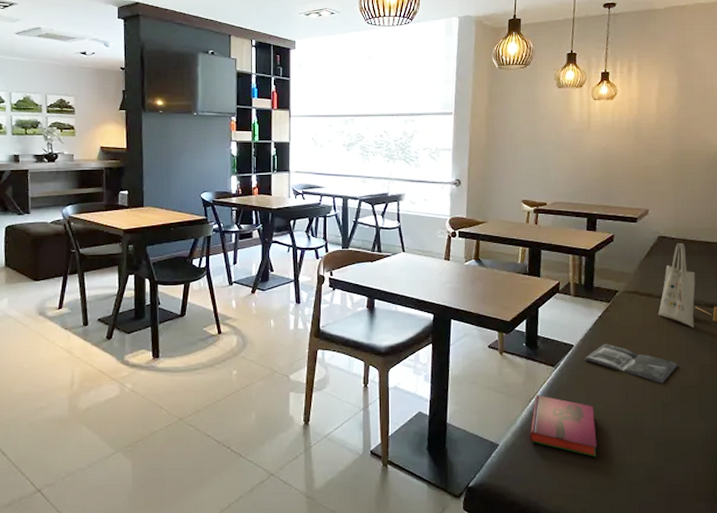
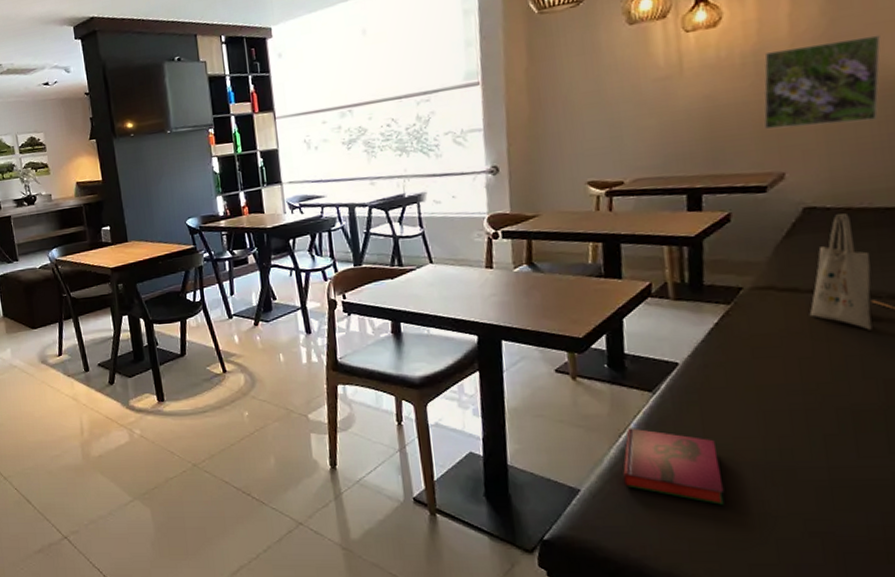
magazine: present [584,343,678,384] -> none [696,358,847,408]
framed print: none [638,122,708,180] -> present [763,34,881,129]

